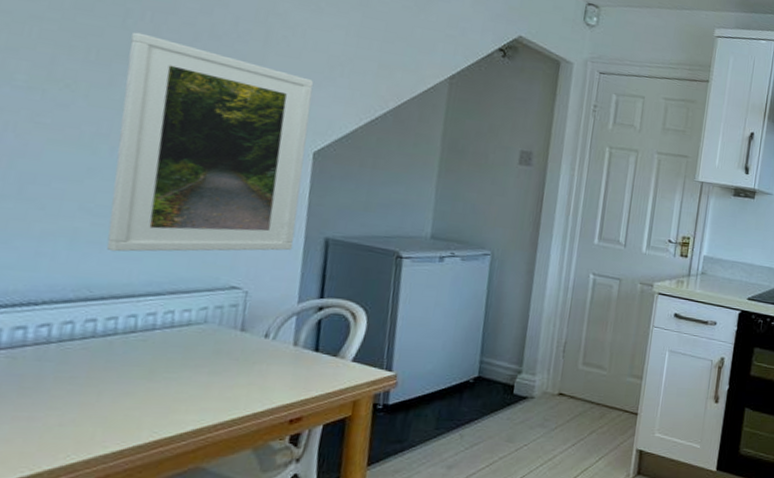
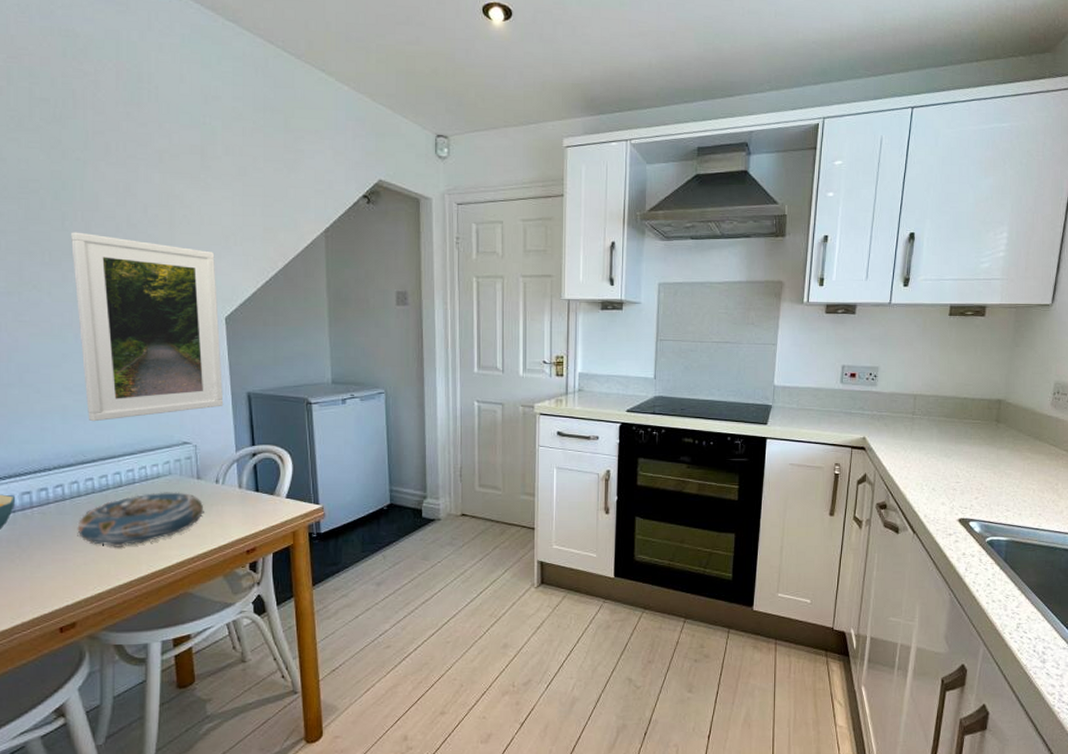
decorative bowl: none [57,343,243,407] -> present [77,492,204,547]

